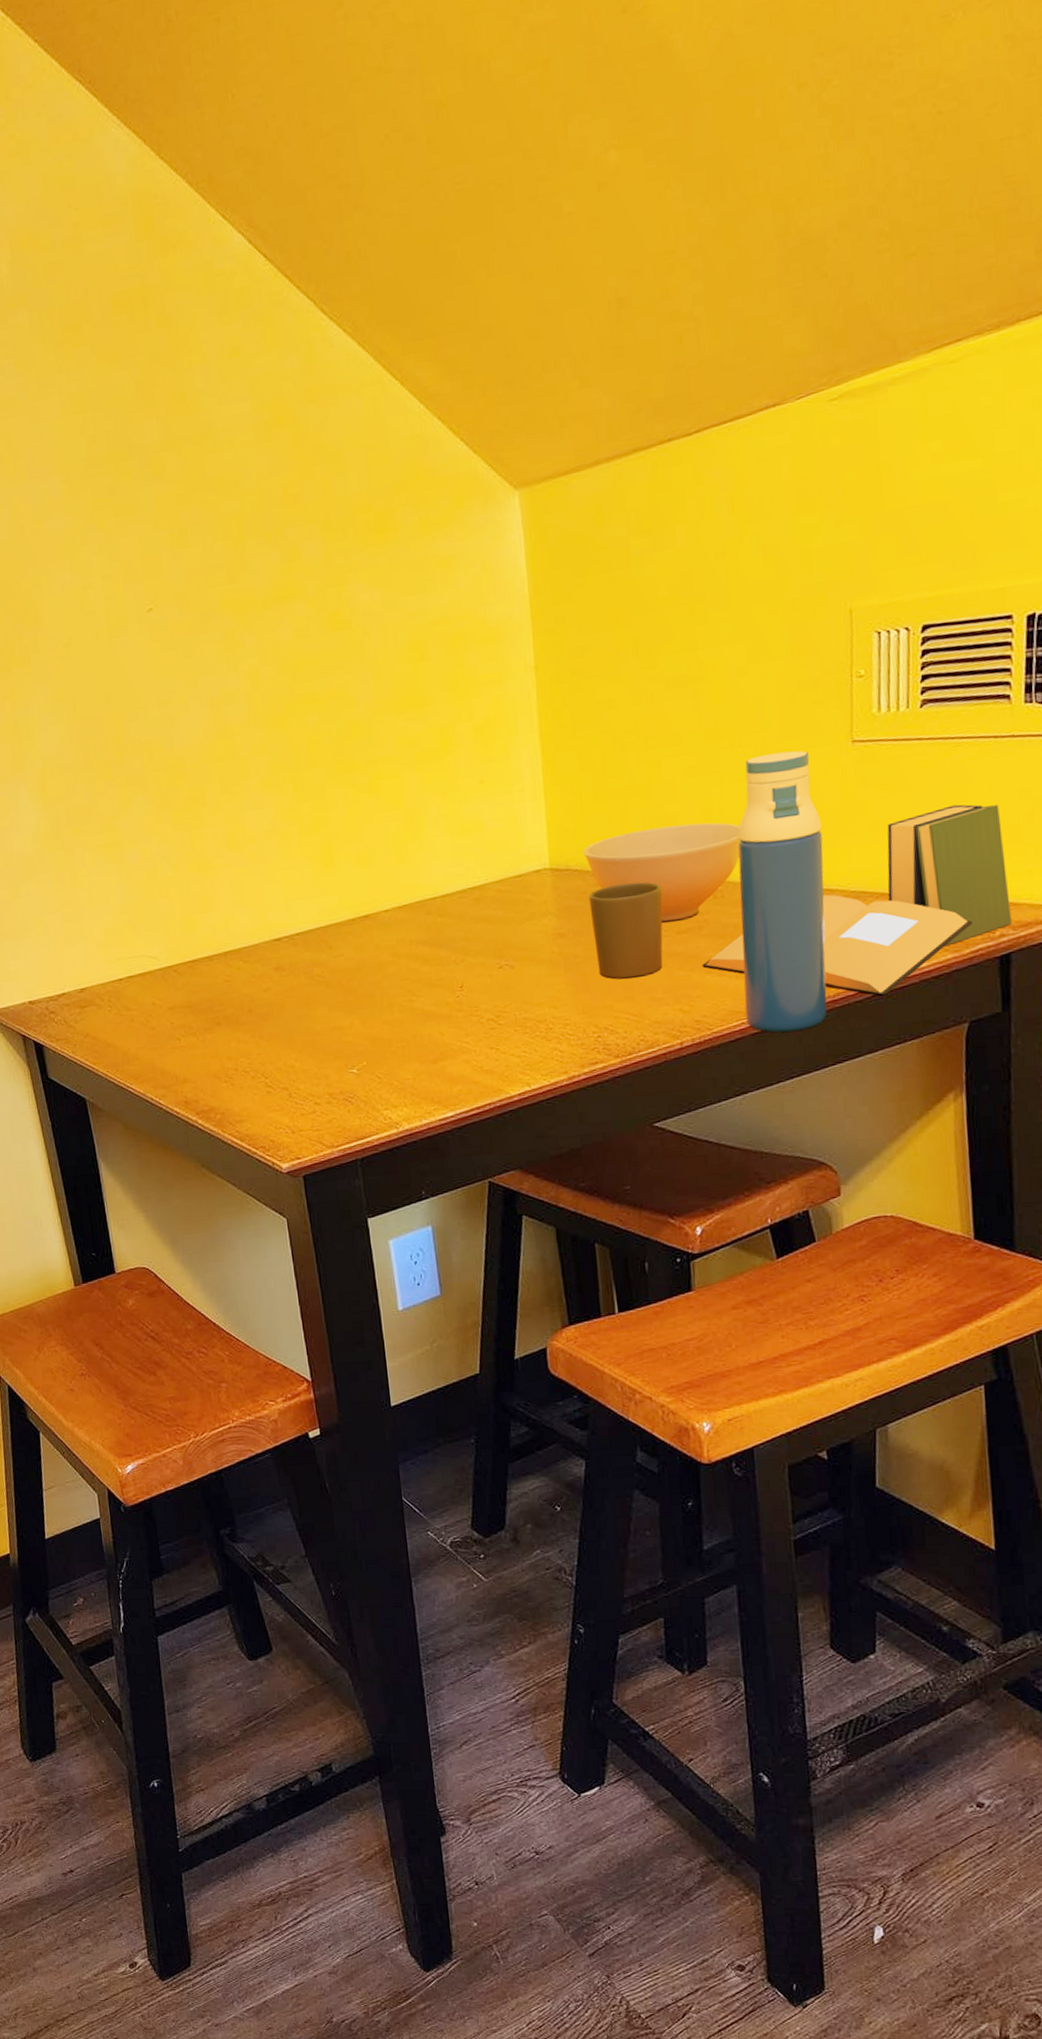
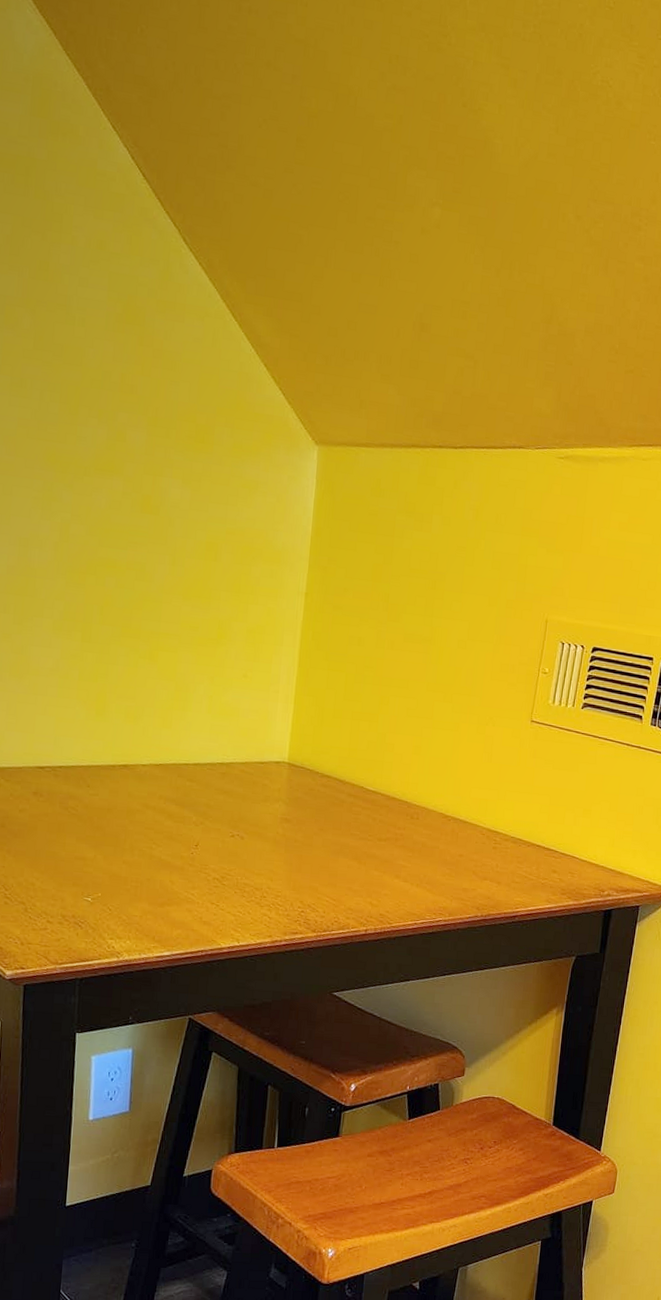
bowl: present [583,822,741,923] -> none [317,748,440,831]
mug: present [588,882,663,980] -> none [311,788,373,870]
book: present [702,804,1012,997] -> none [392,788,622,924]
water bottle: present [737,750,827,1033] -> none [418,713,500,938]

